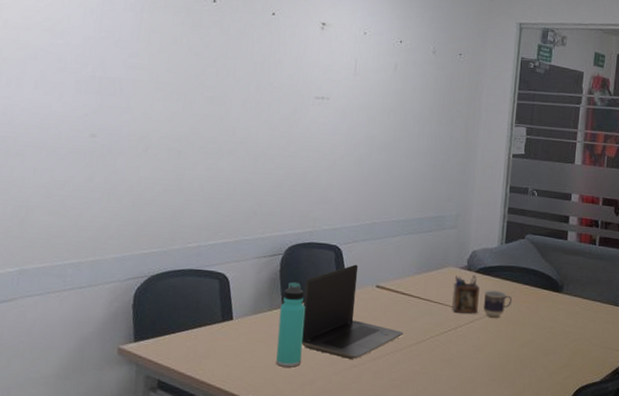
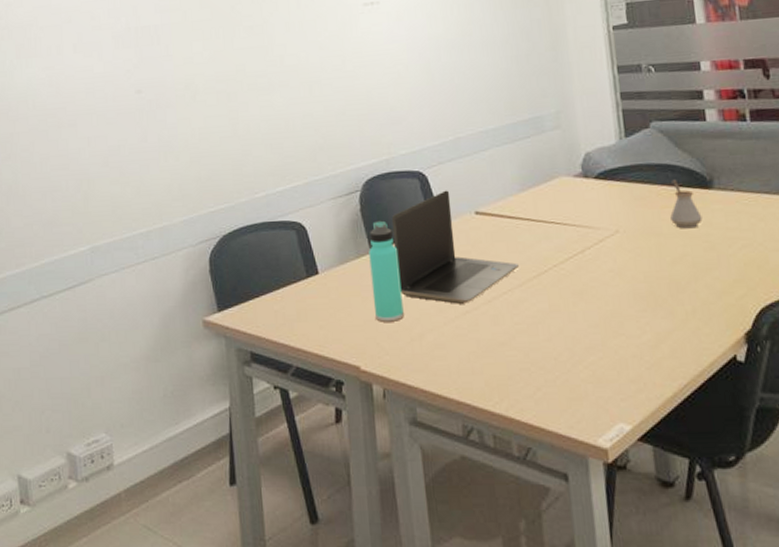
desk organizer: present [452,274,480,314] -> none [568,182,607,232]
cup: present [483,290,513,318] -> none [610,197,649,232]
coffee pot: none [527,281,550,321] -> present [670,179,703,229]

